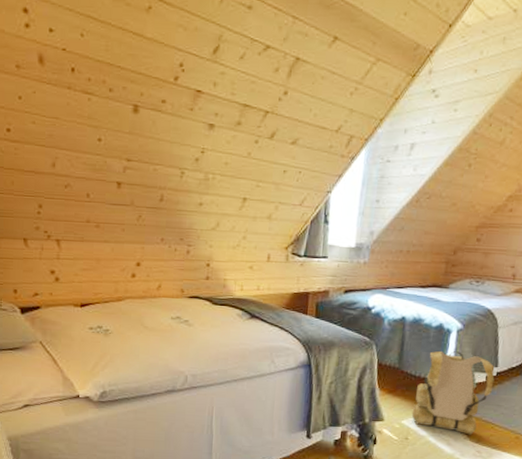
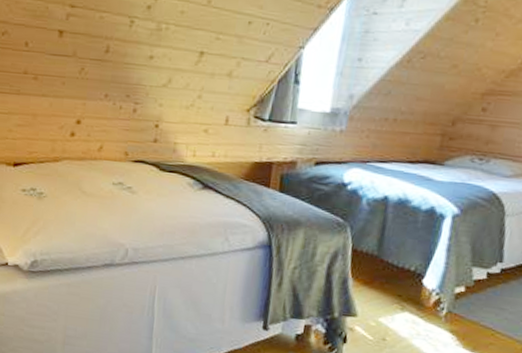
backpack: present [411,351,495,435] -> none [391,239,498,342]

